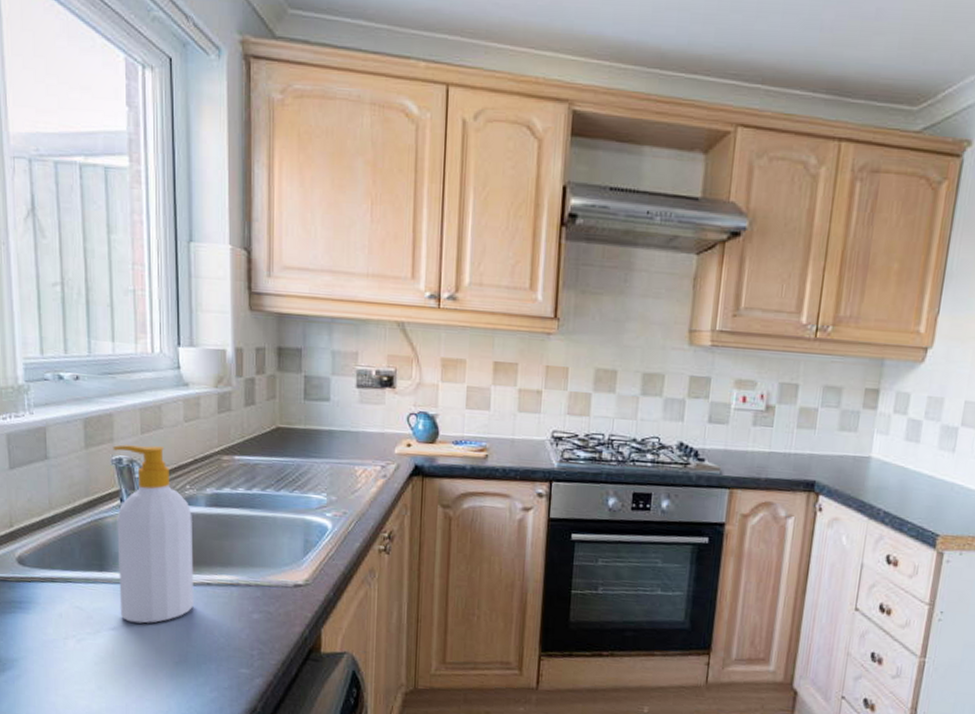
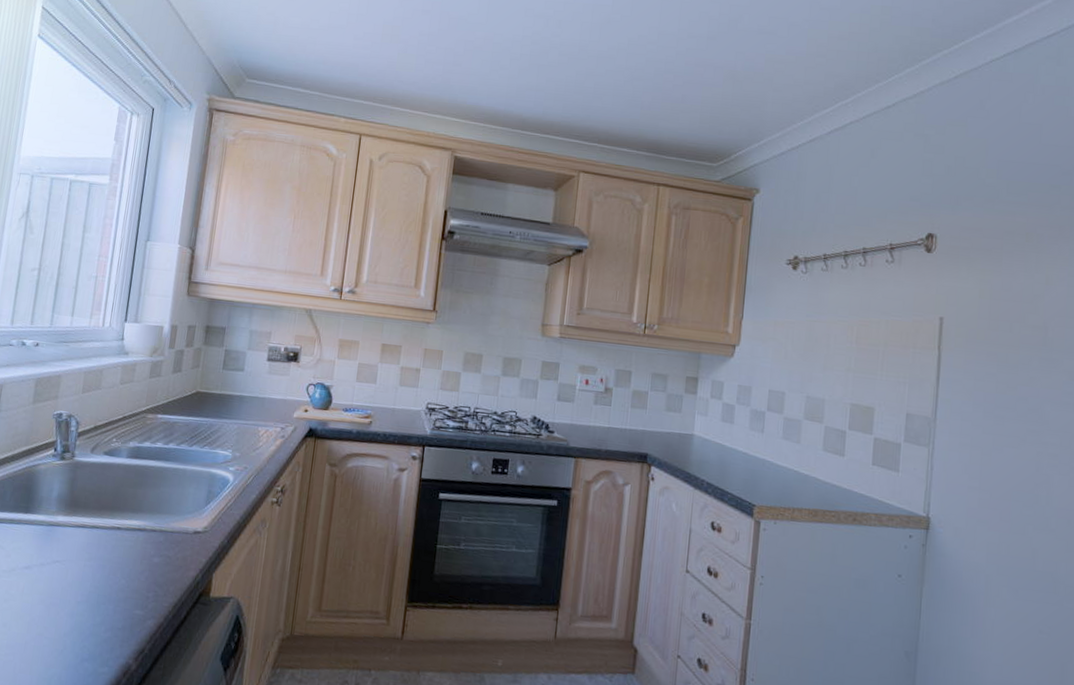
soap bottle: present [113,444,194,624] -> none [36,402,114,564]

